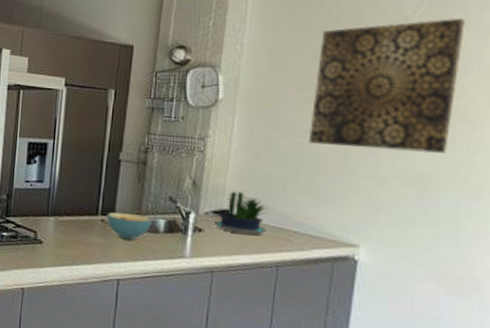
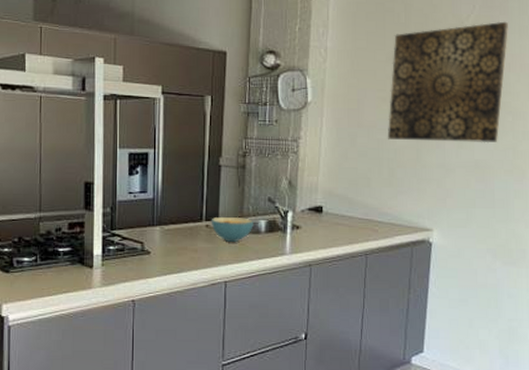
potted plant: present [214,191,268,235] -> none [310,188,356,227]

